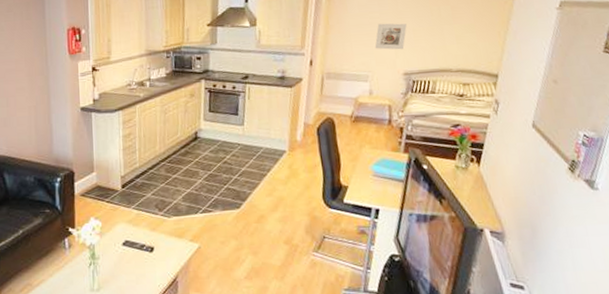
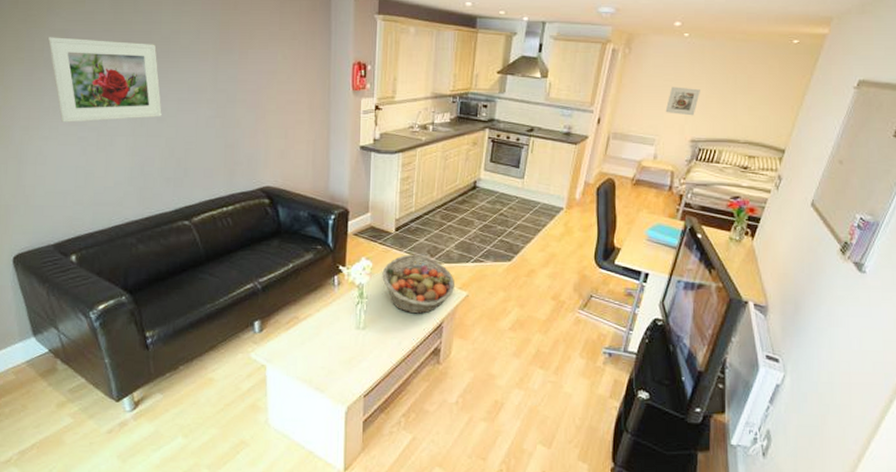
fruit basket: none [112,209,186,271] -> present [382,254,454,314]

